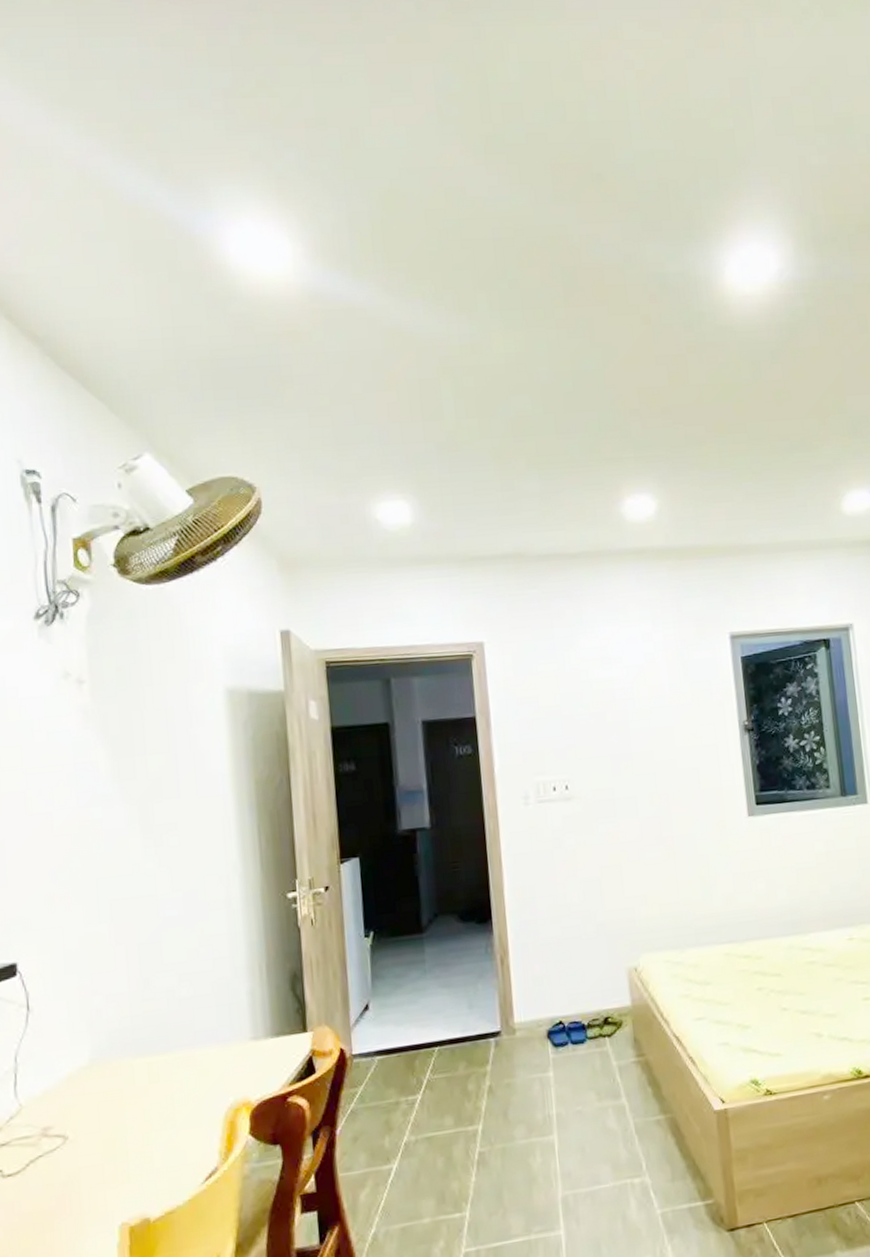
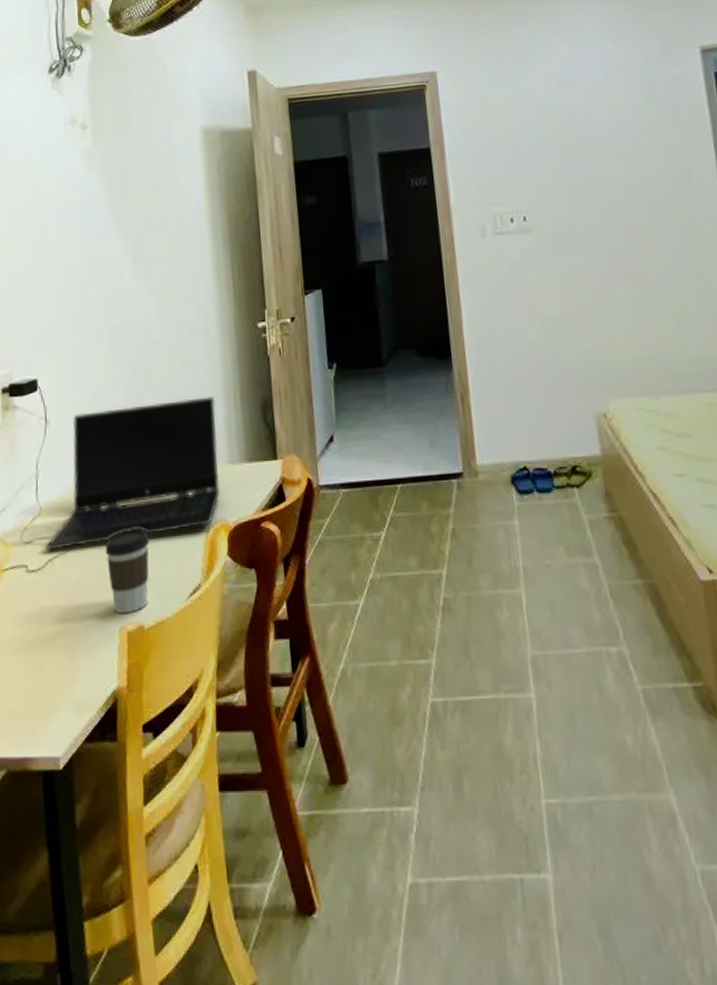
laptop computer: none [26,971,242,1151] -> present [45,396,221,551]
coffee cup: none [102,1116,157,1209] -> present [105,529,149,614]

